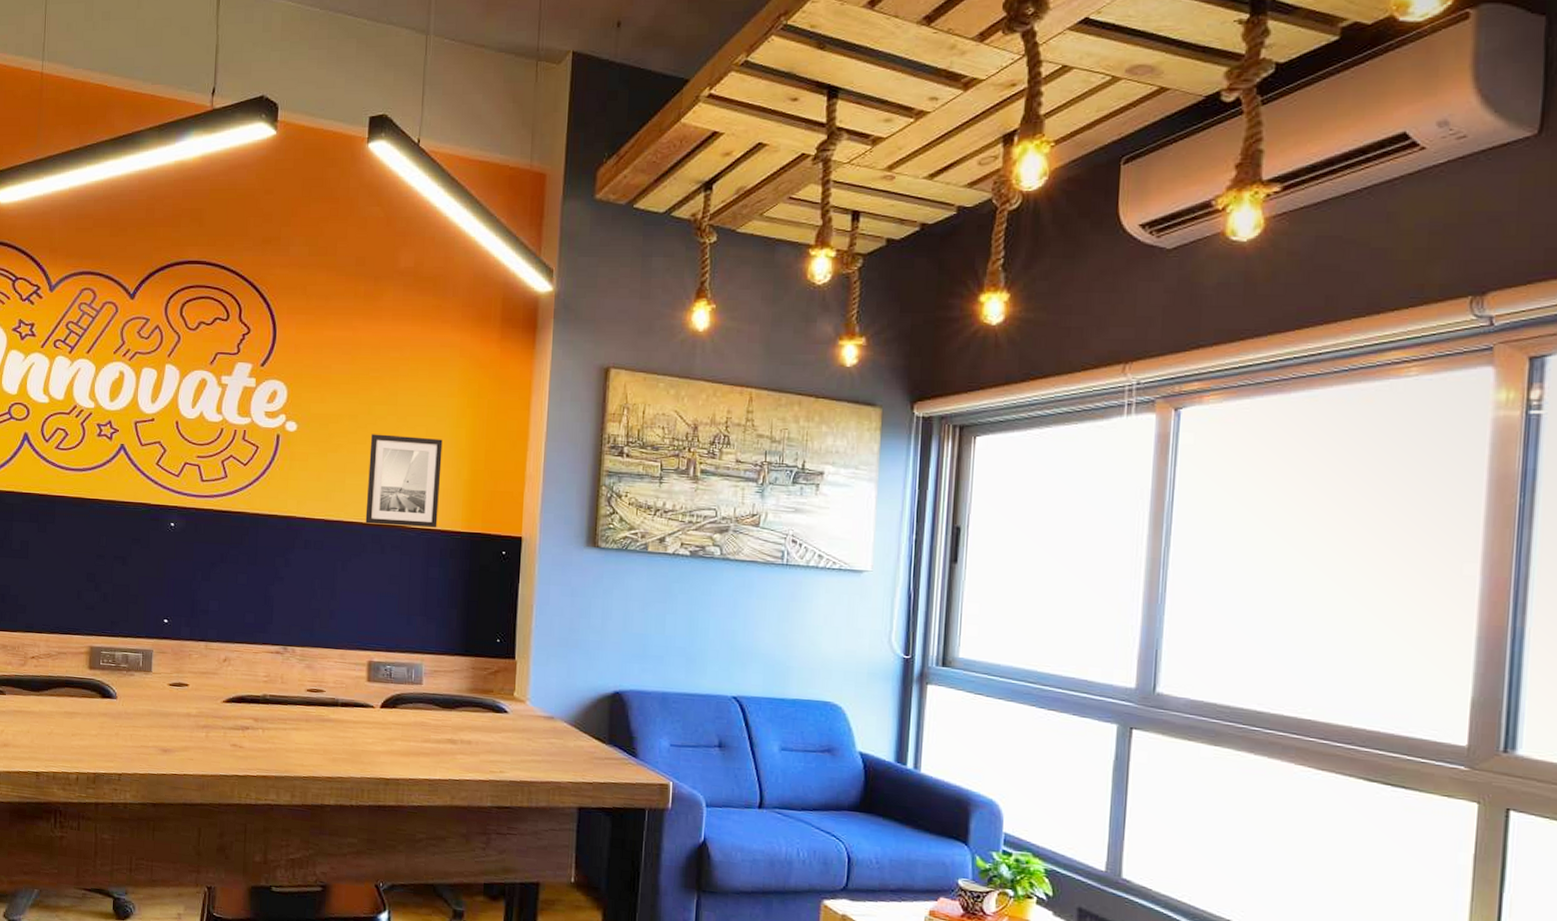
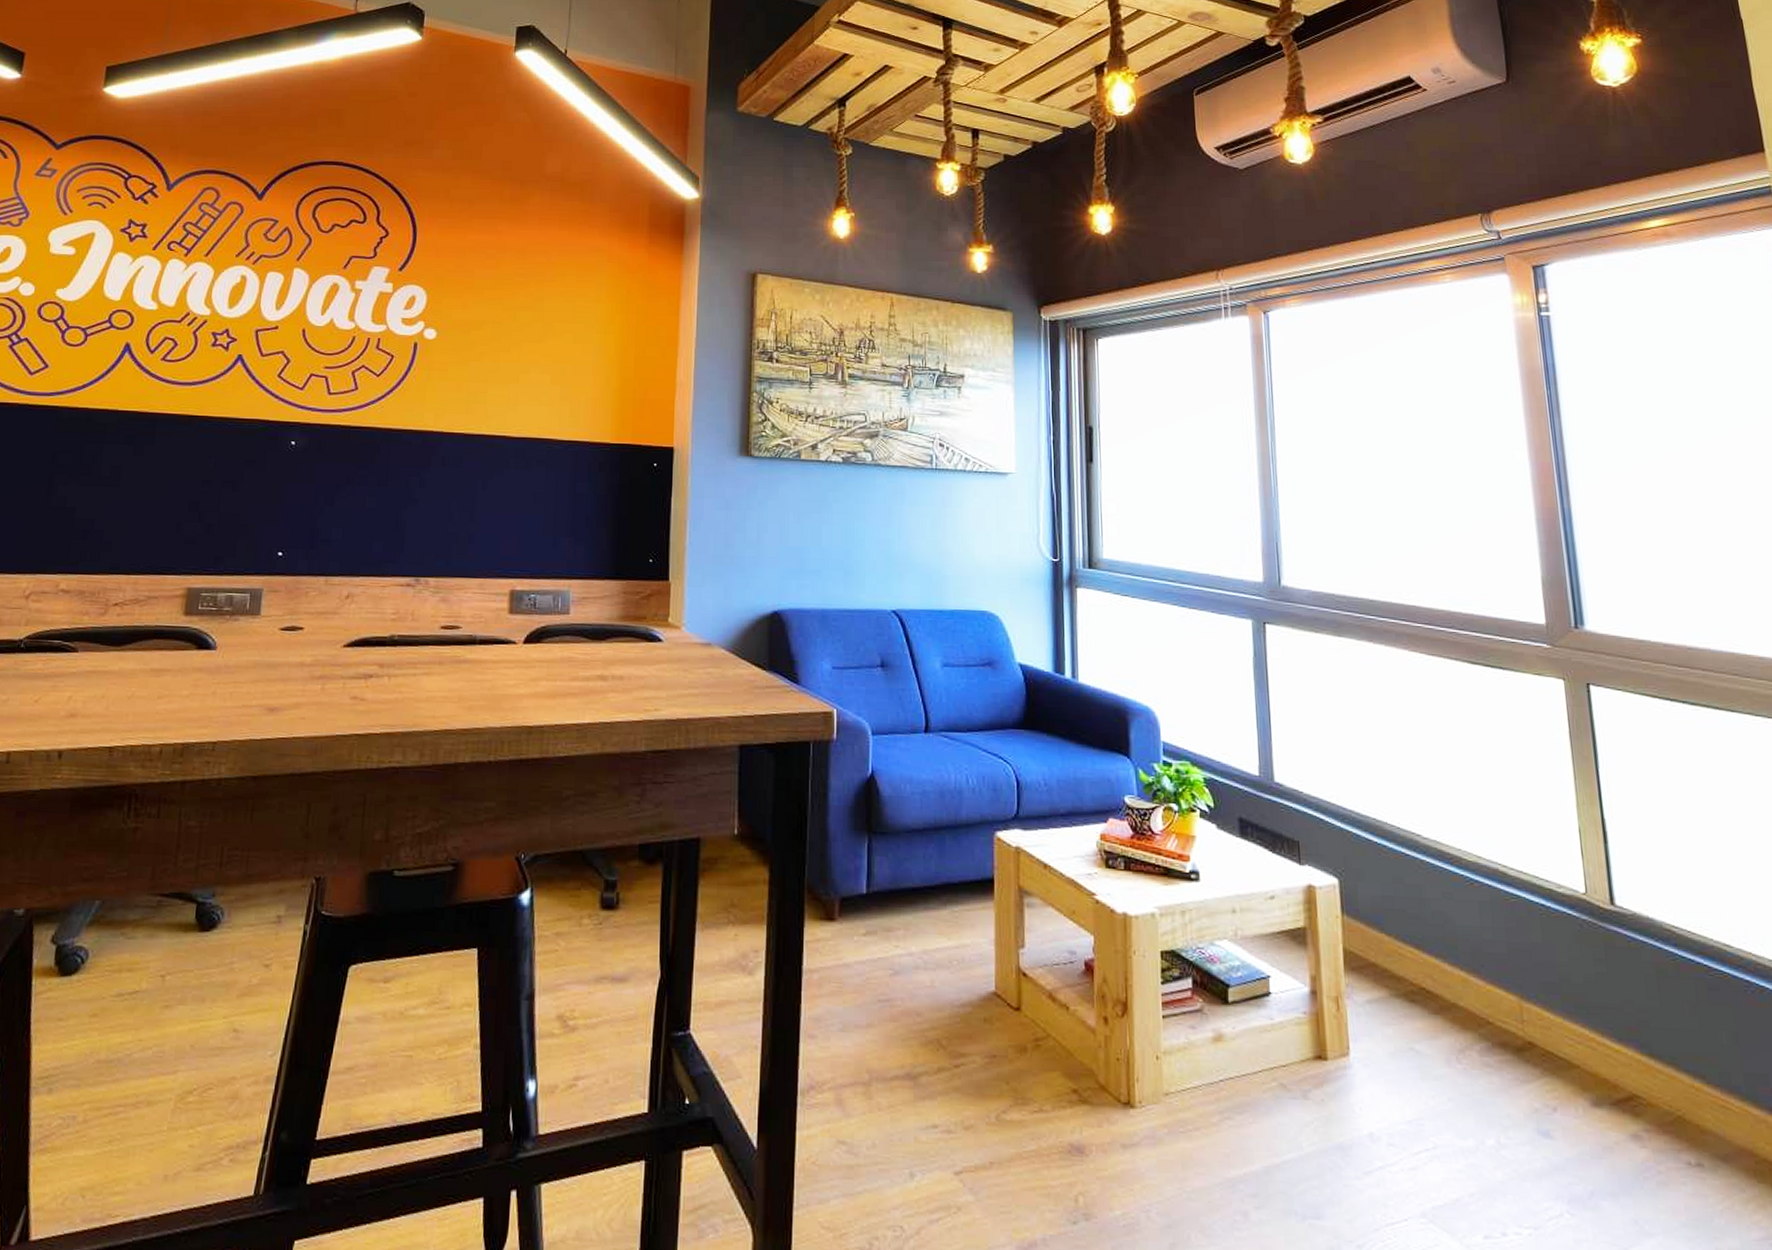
wall art: present [365,434,443,528] -> none [508,341,591,440]

